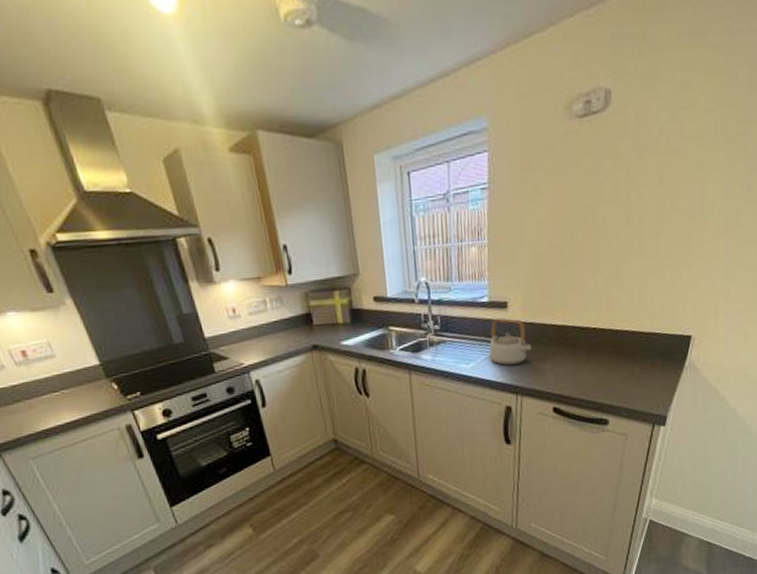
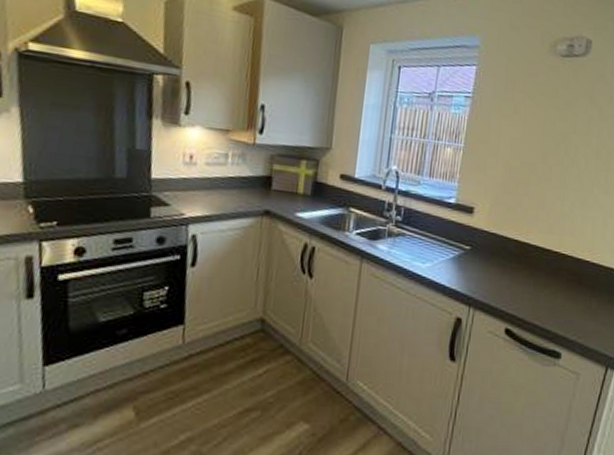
teapot: present [489,318,532,366] -> none [448,222,492,275]

